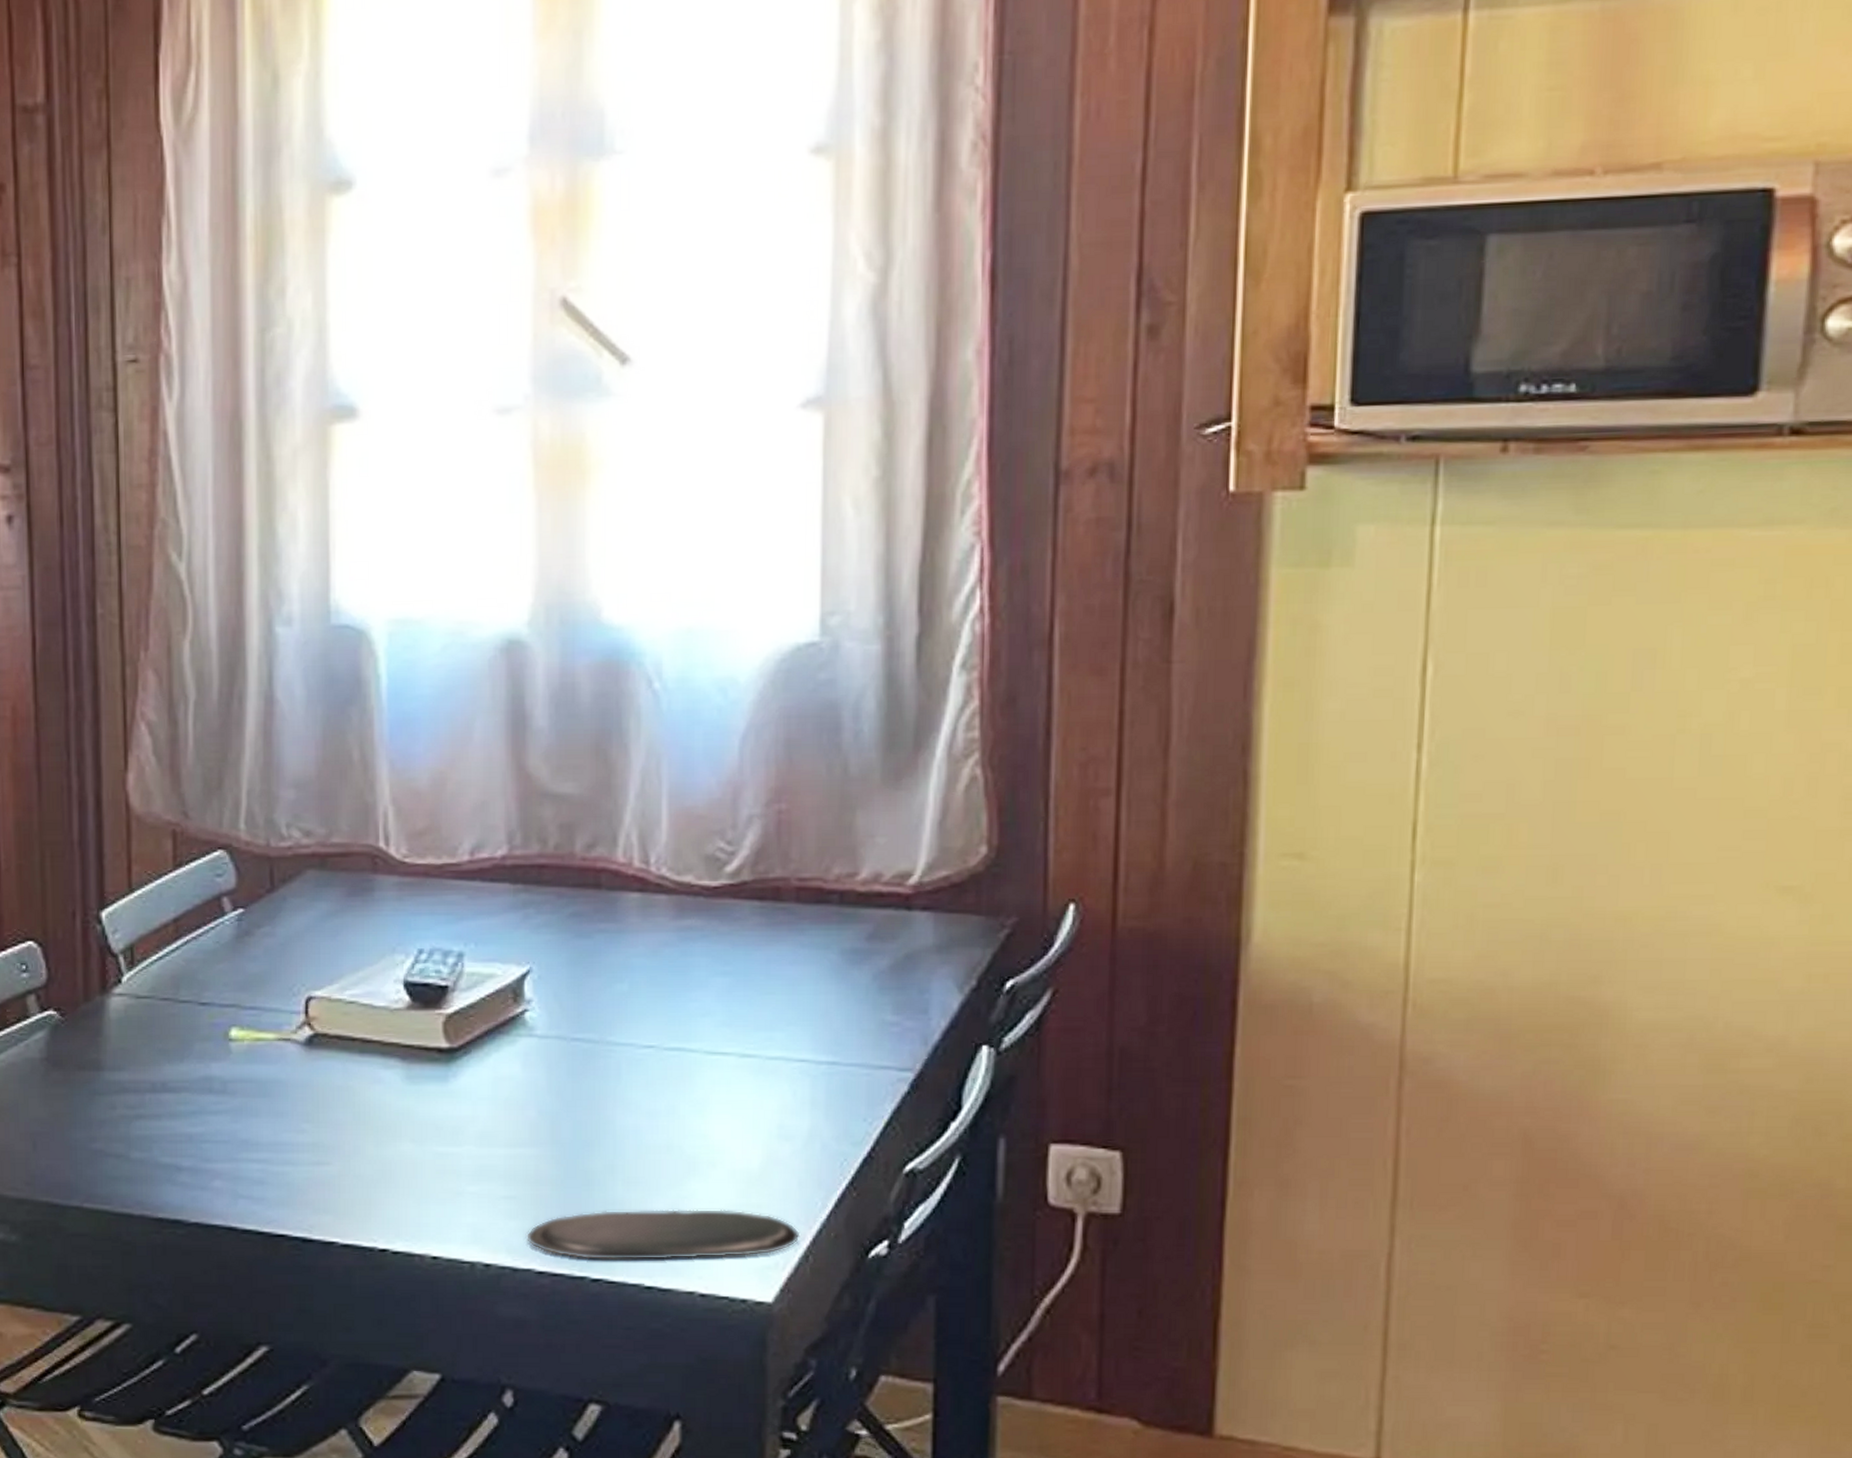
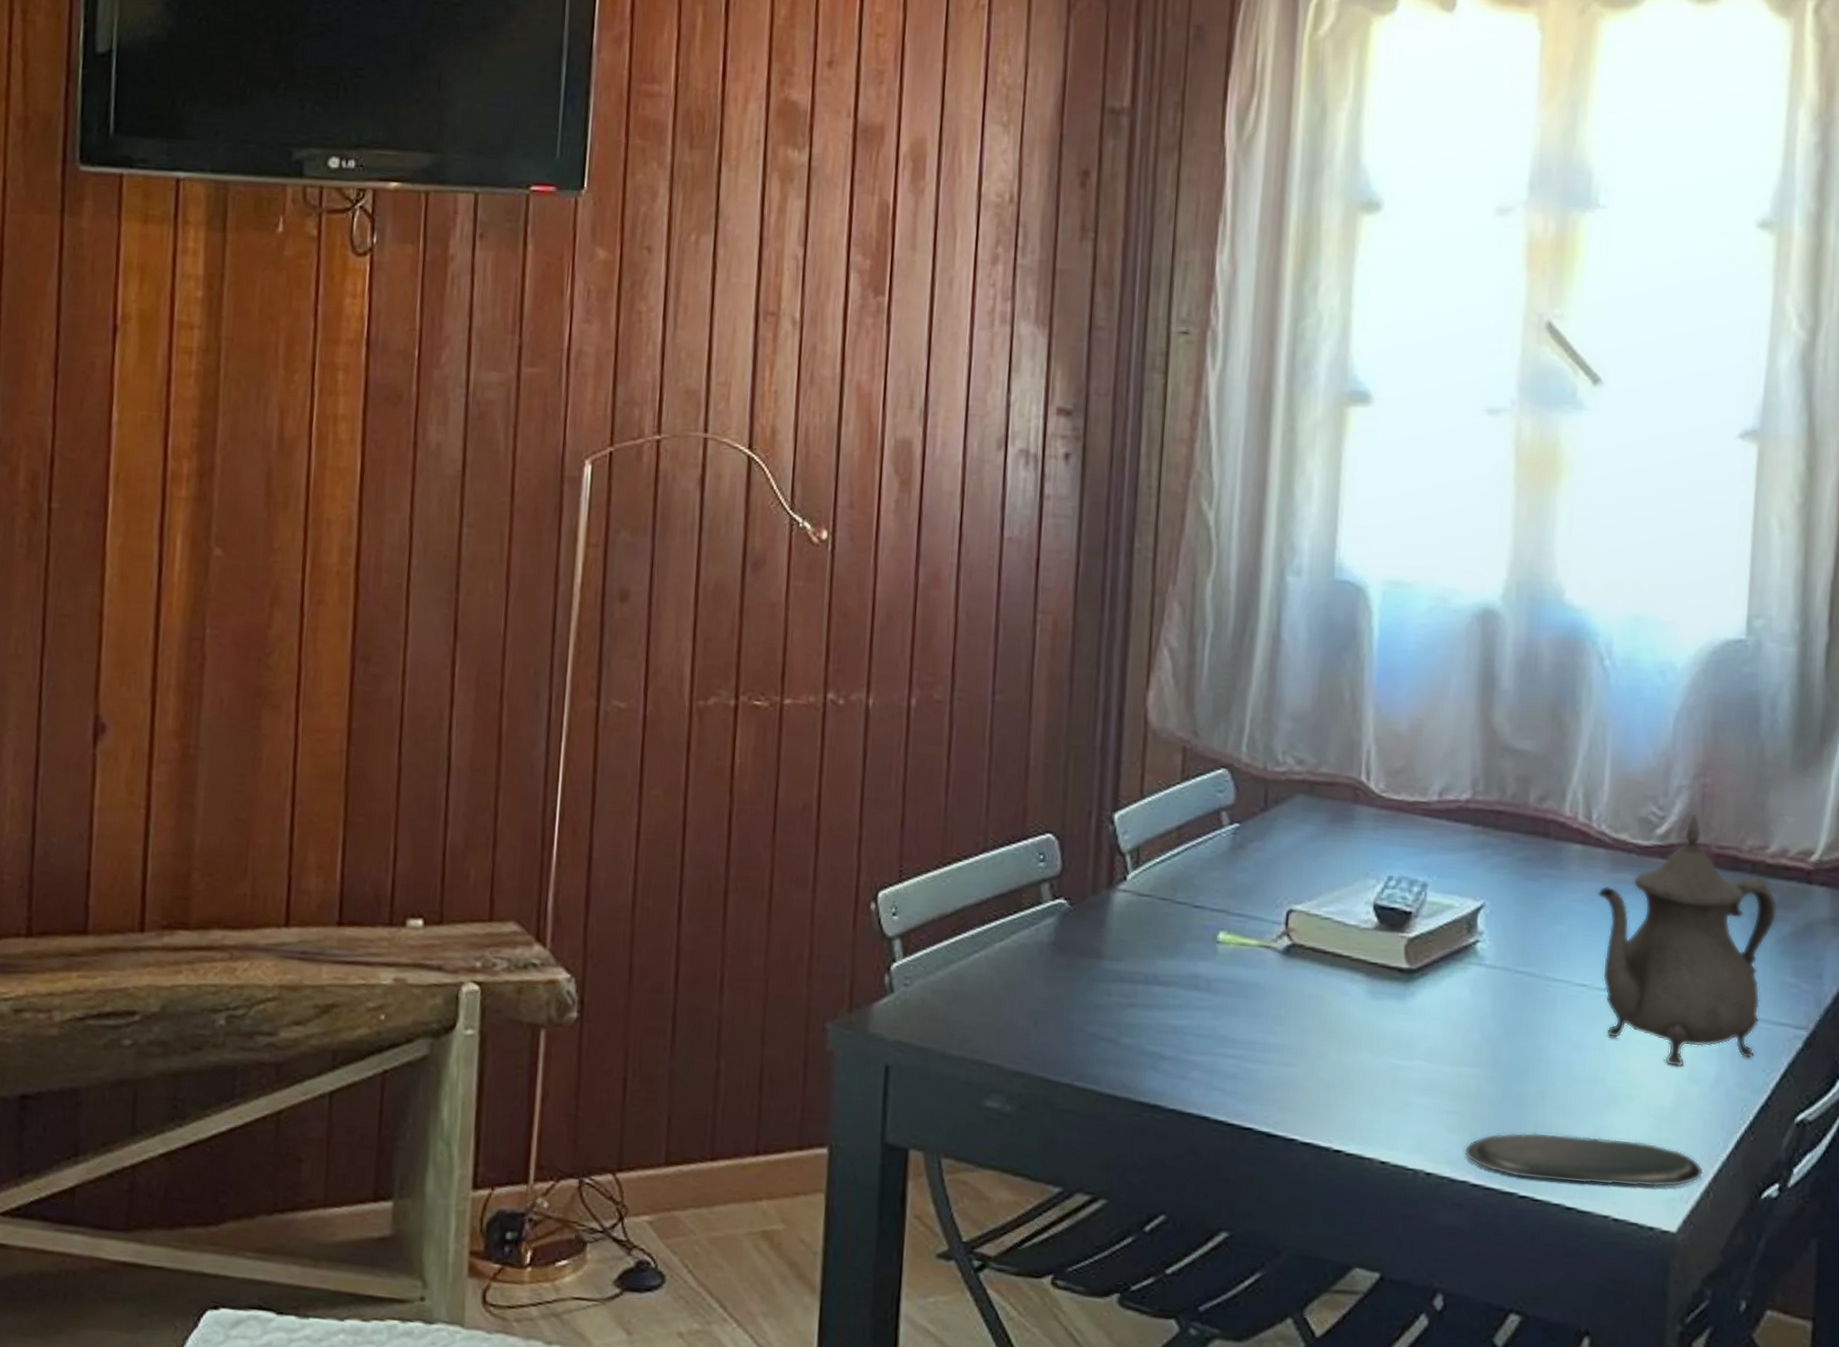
teapot: none [660,846,872,1126] -> present [1597,814,1778,1067]

